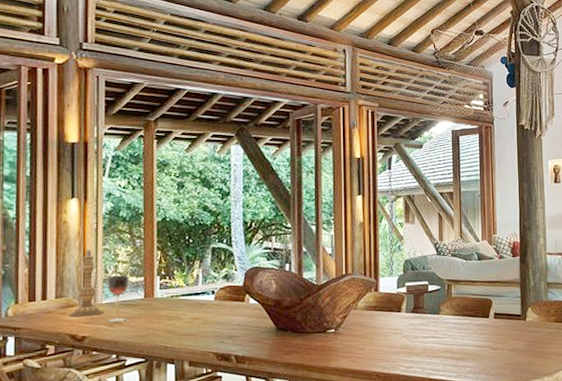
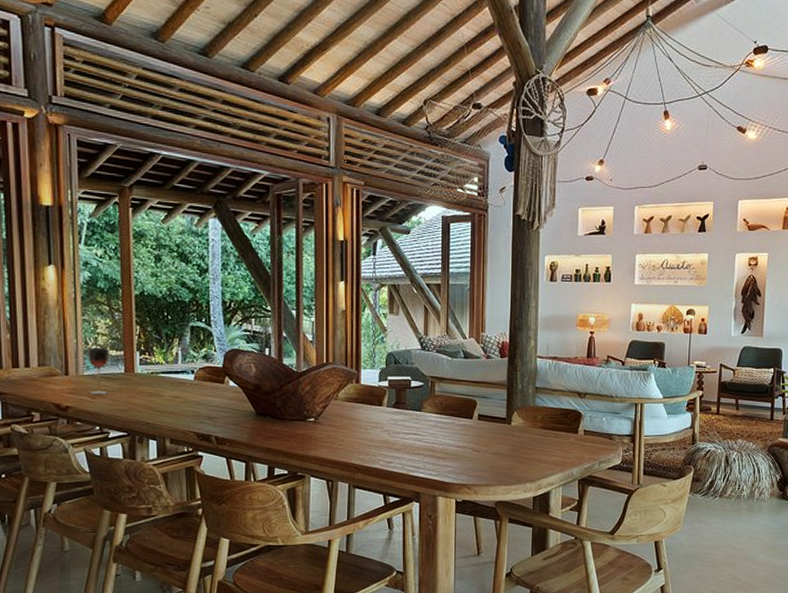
candlestick: present [68,249,104,317] -> none [51,318,86,386]

